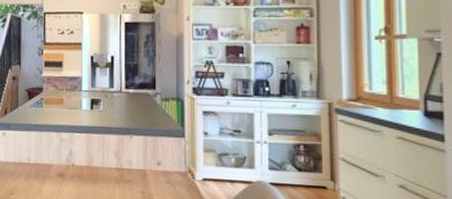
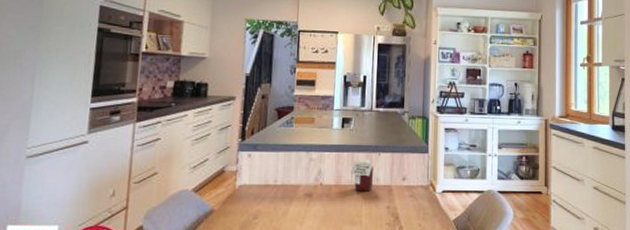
jar: none [102,142,126,175] -> present [351,160,374,192]

